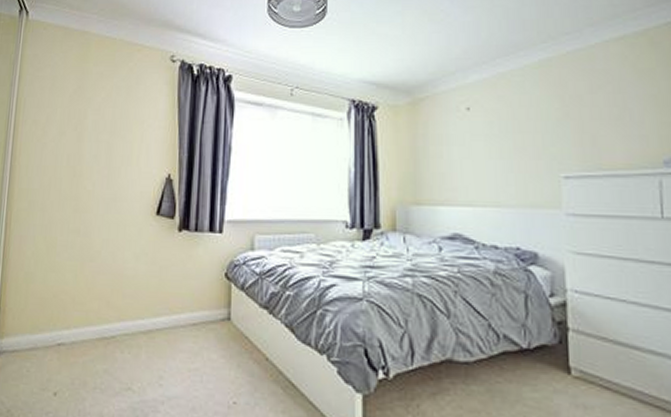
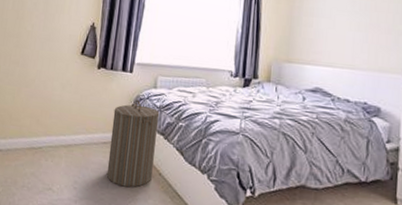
laundry hamper: none [199,266,261,380] -> present [106,99,160,188]

